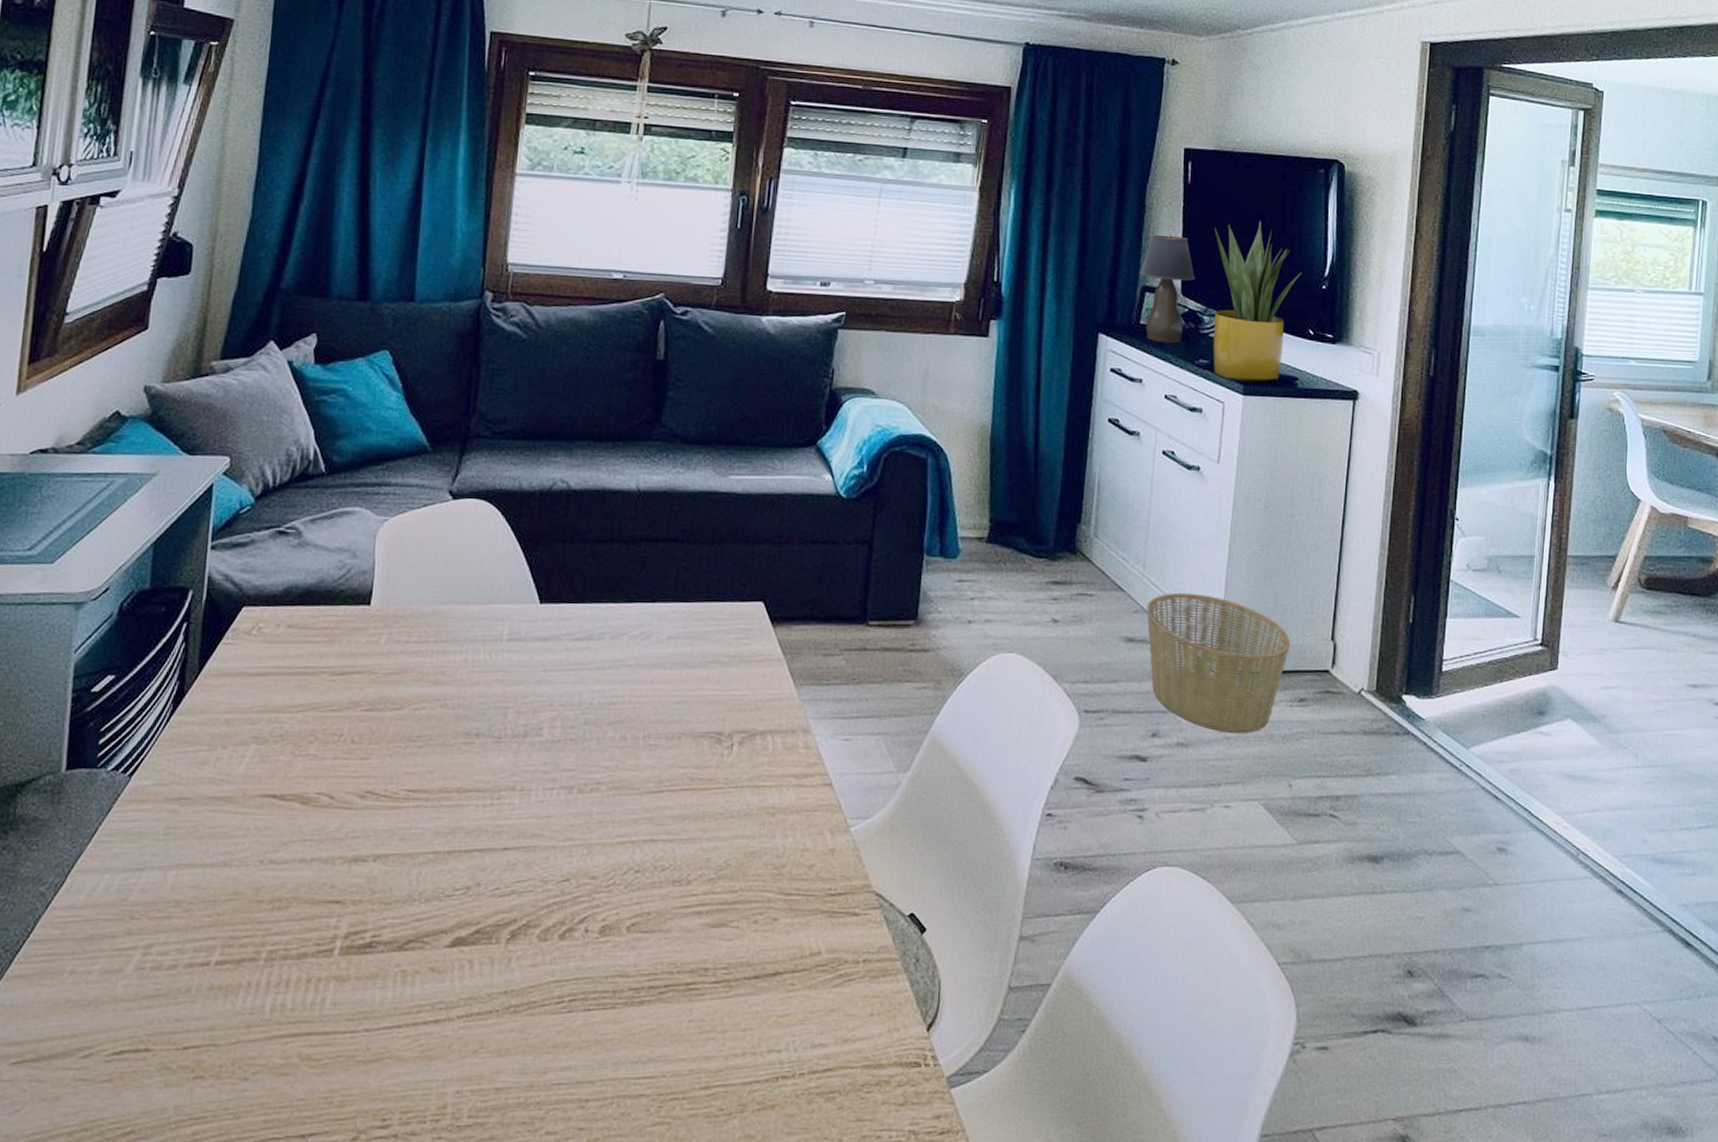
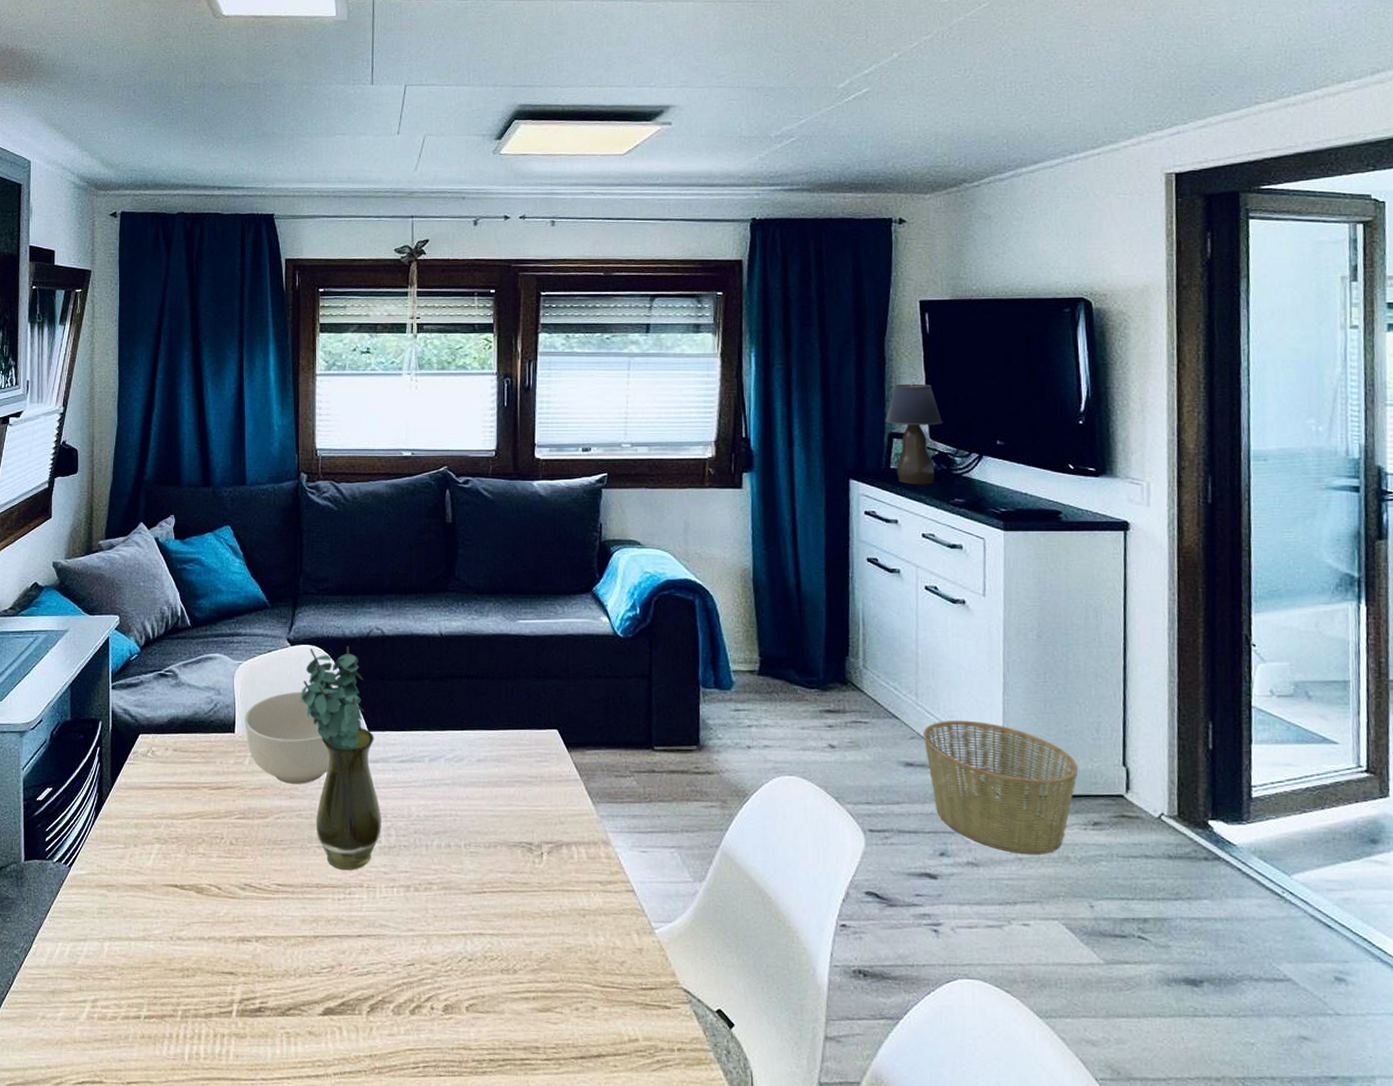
bowl: none [384,555,509,667] -> present [245,691,341,784]
vase: none [458,501,547,770] -> present [300,646,381,870]
planter: present [1213,221,1302,385] -> none [958,363,1056,520]

